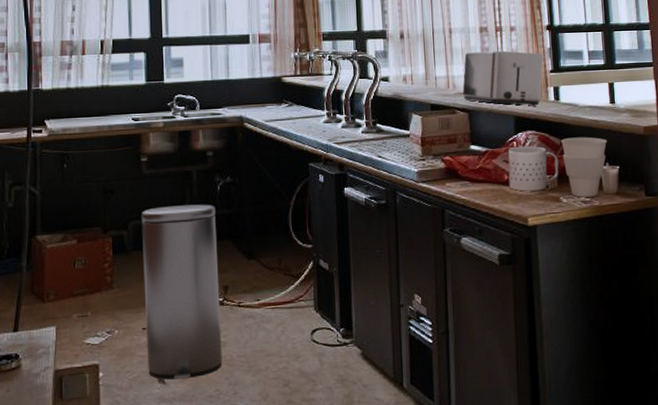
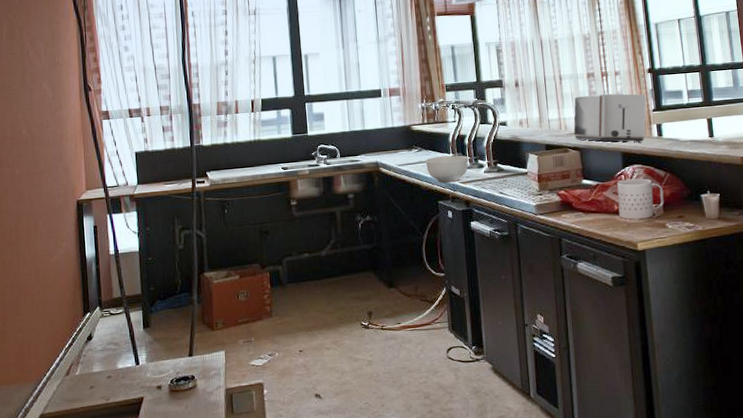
pedal bin: present [141,204,222,380] -> none [294,240,370,395]
bowl: none [296,112,345,143] -> present [425,155,469,183]
cup: present [561,137,608,198] -> none [665,168,708,223]

